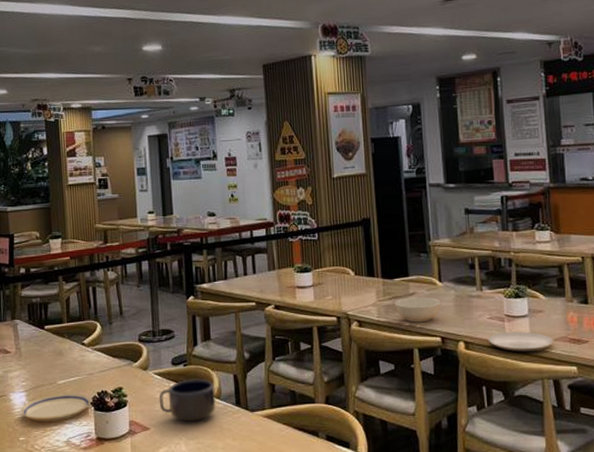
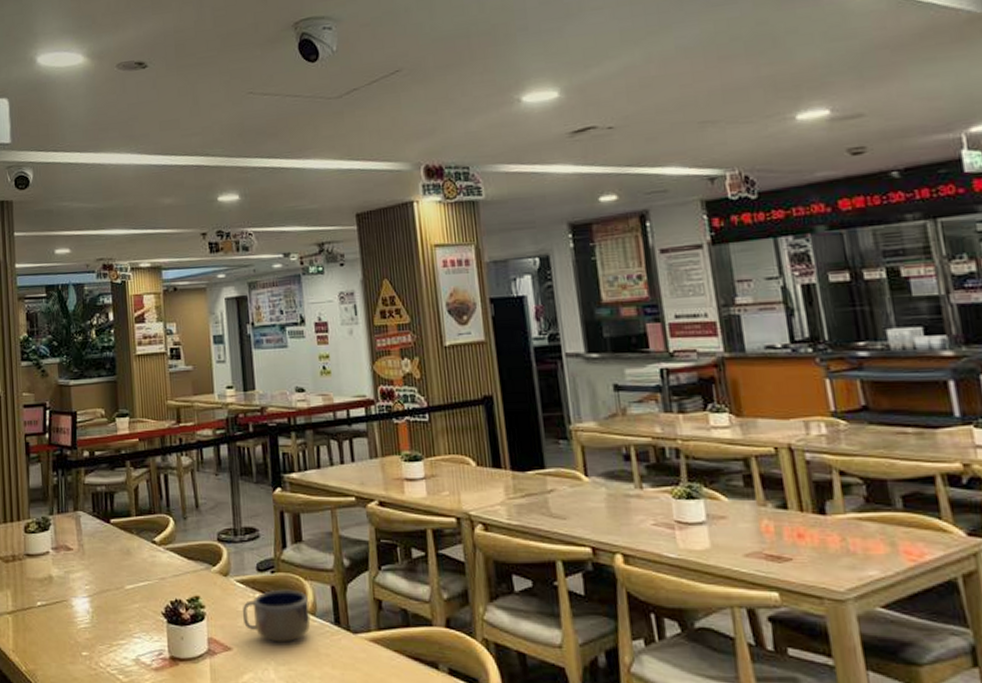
plate: present [20,392,92,422] -> none [83,600,164,635]
bowl: present [393,296,441,323] -> none [527,494,589,528]
plate: present [488,331,554,352] -> none [653,543,744,570]

